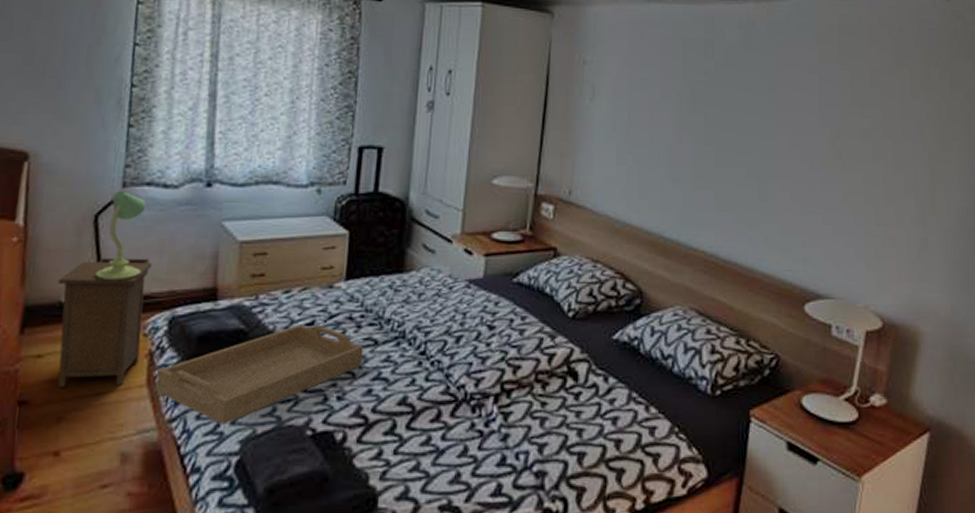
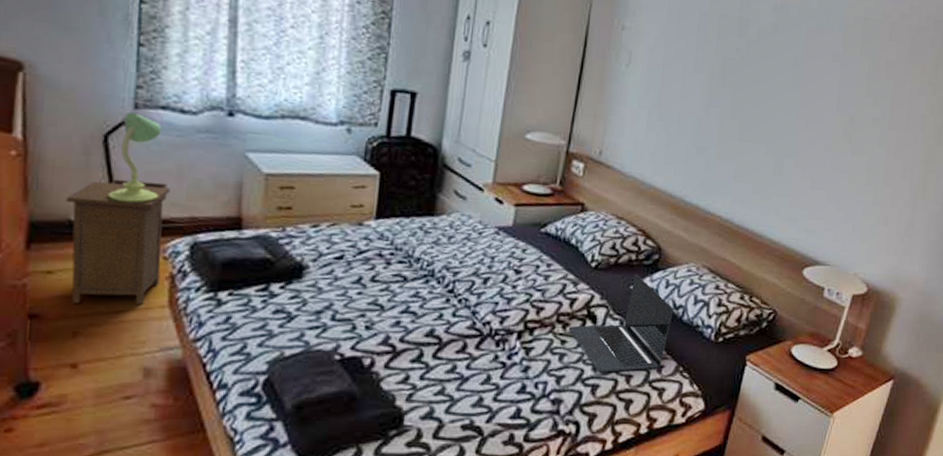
serving tray: present [155,324,364,425] -> none [178,257,393,346]
laptop: none [548,322,662,438] -> present [568,274,674,373]

